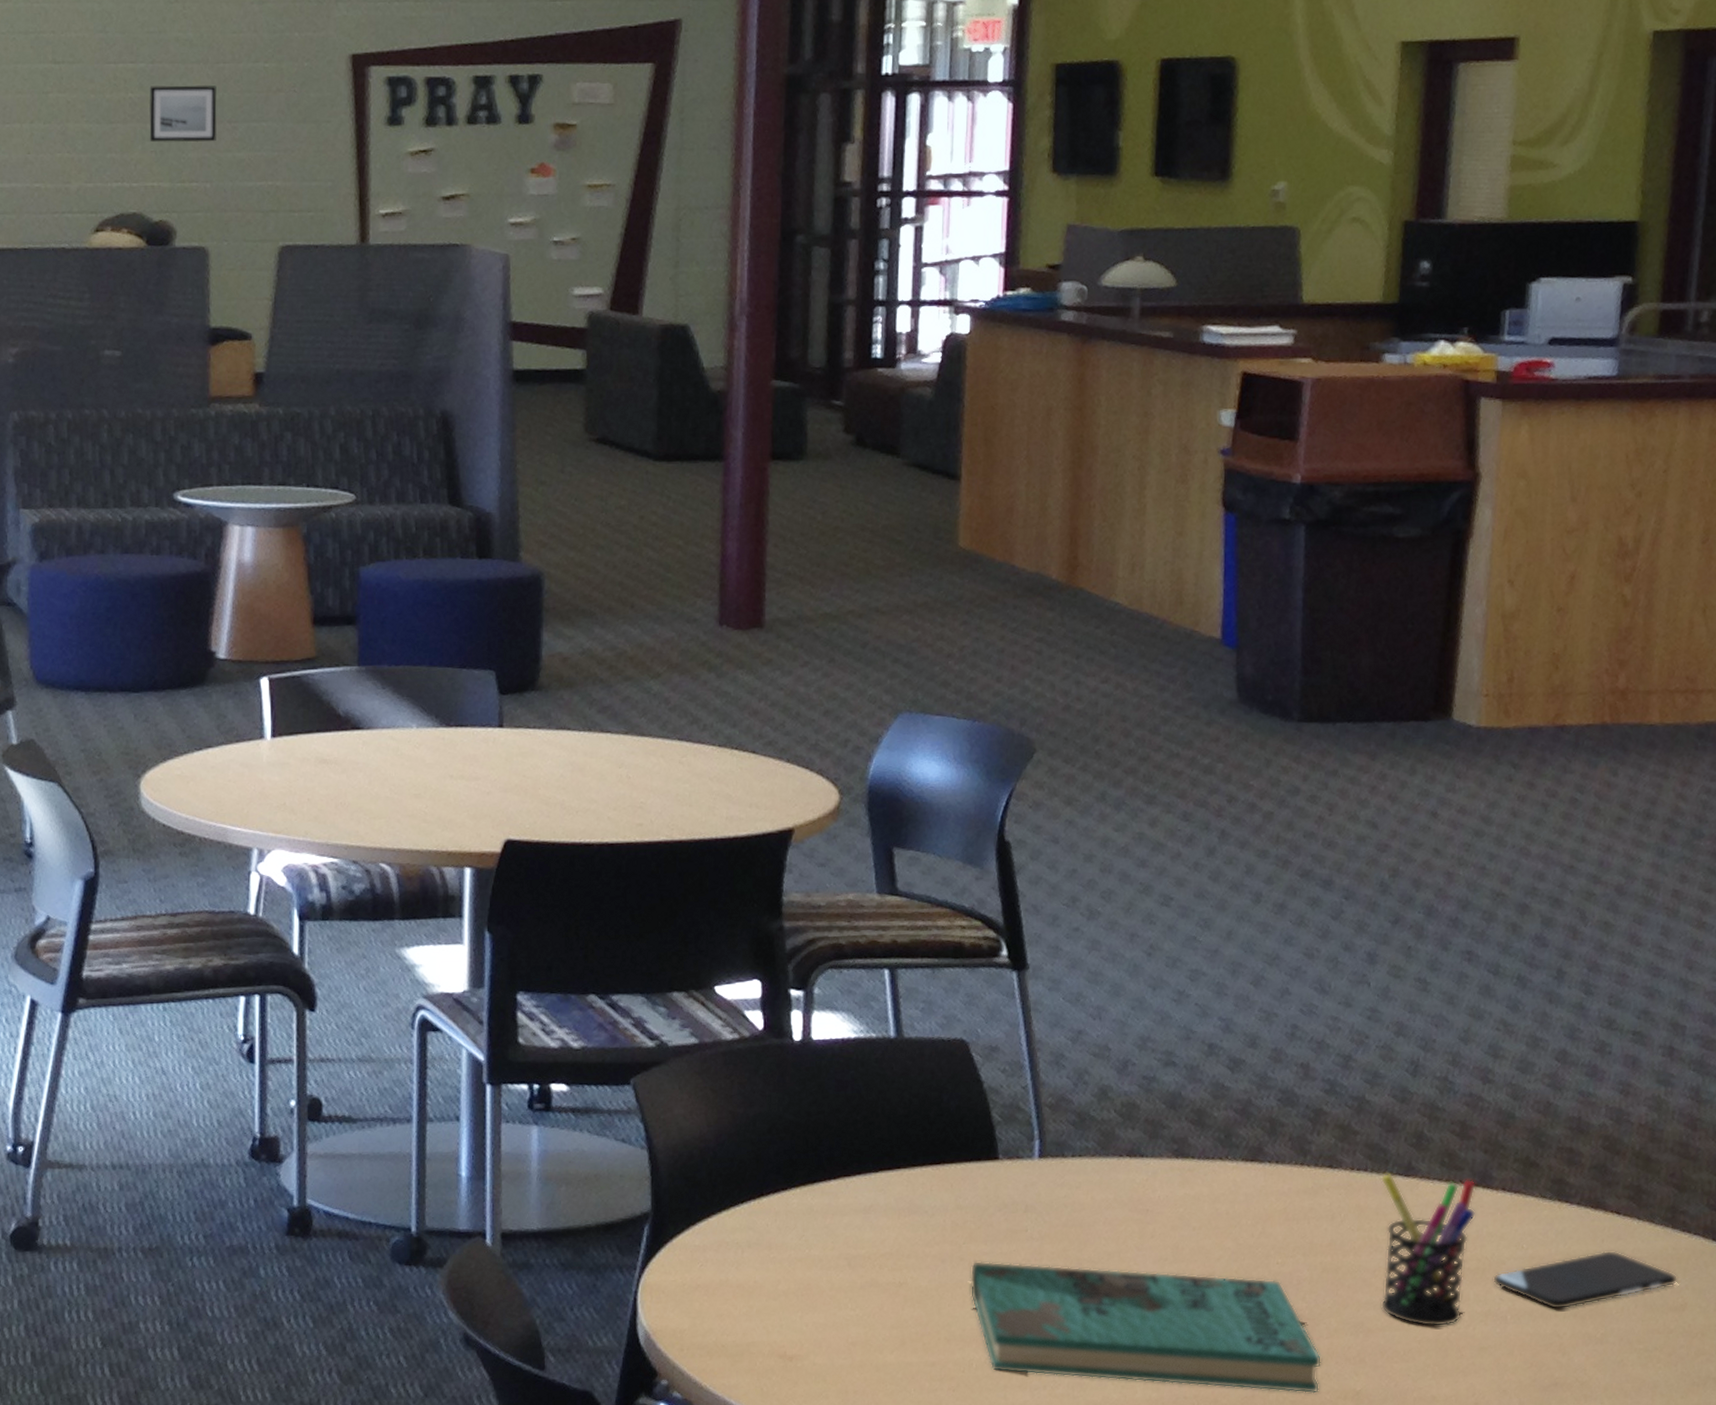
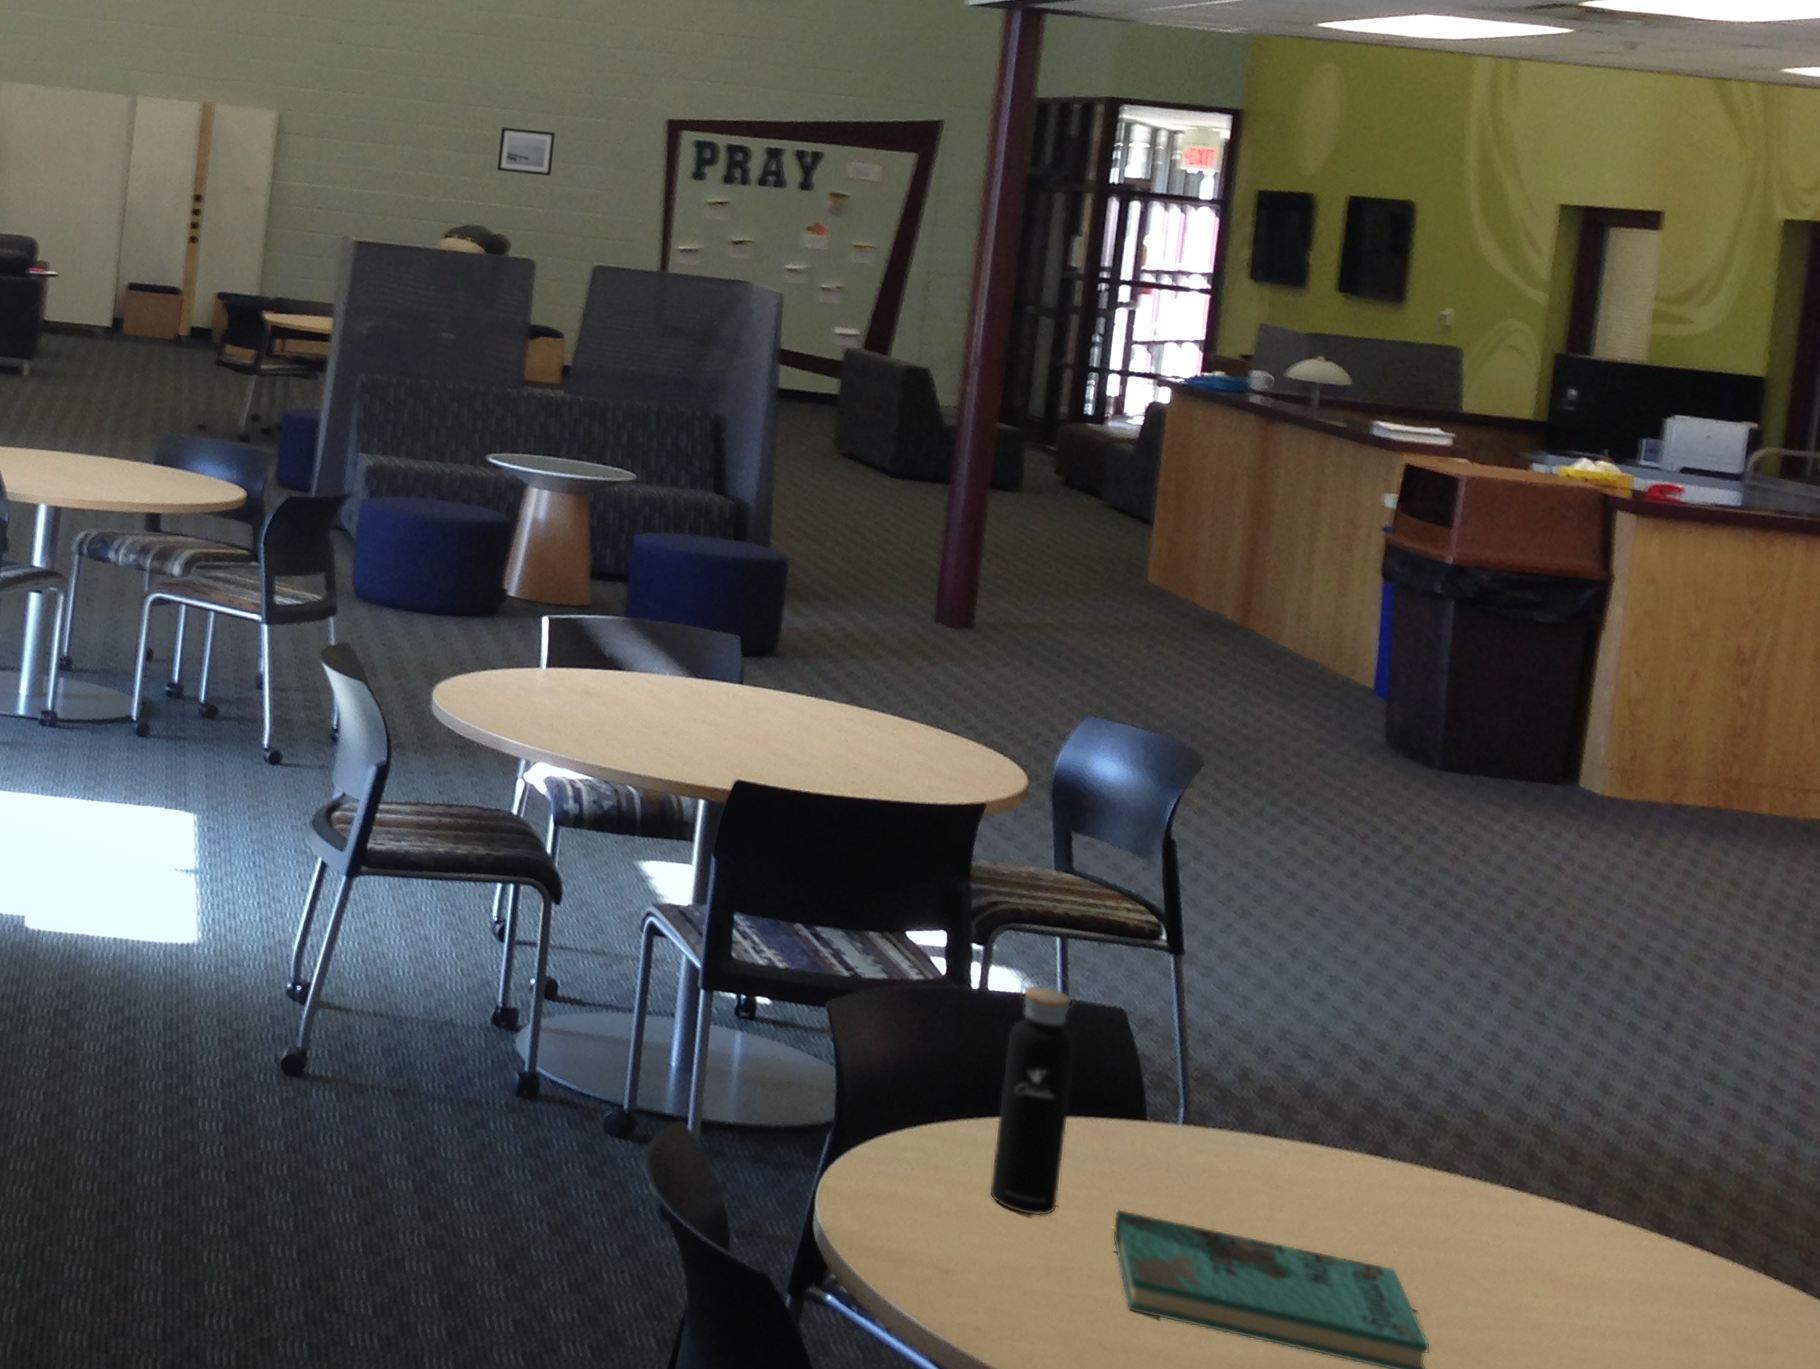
water bottle: none [830,1008,916,1284] -> present [988,970,1077,1217]
pen holder: present [1380,1173,1476,1327] -> none [1487,1184,1582,1334]
smartphone: present [1493,1250,1678,1310] -> none [1594,1285,1769,1335]

